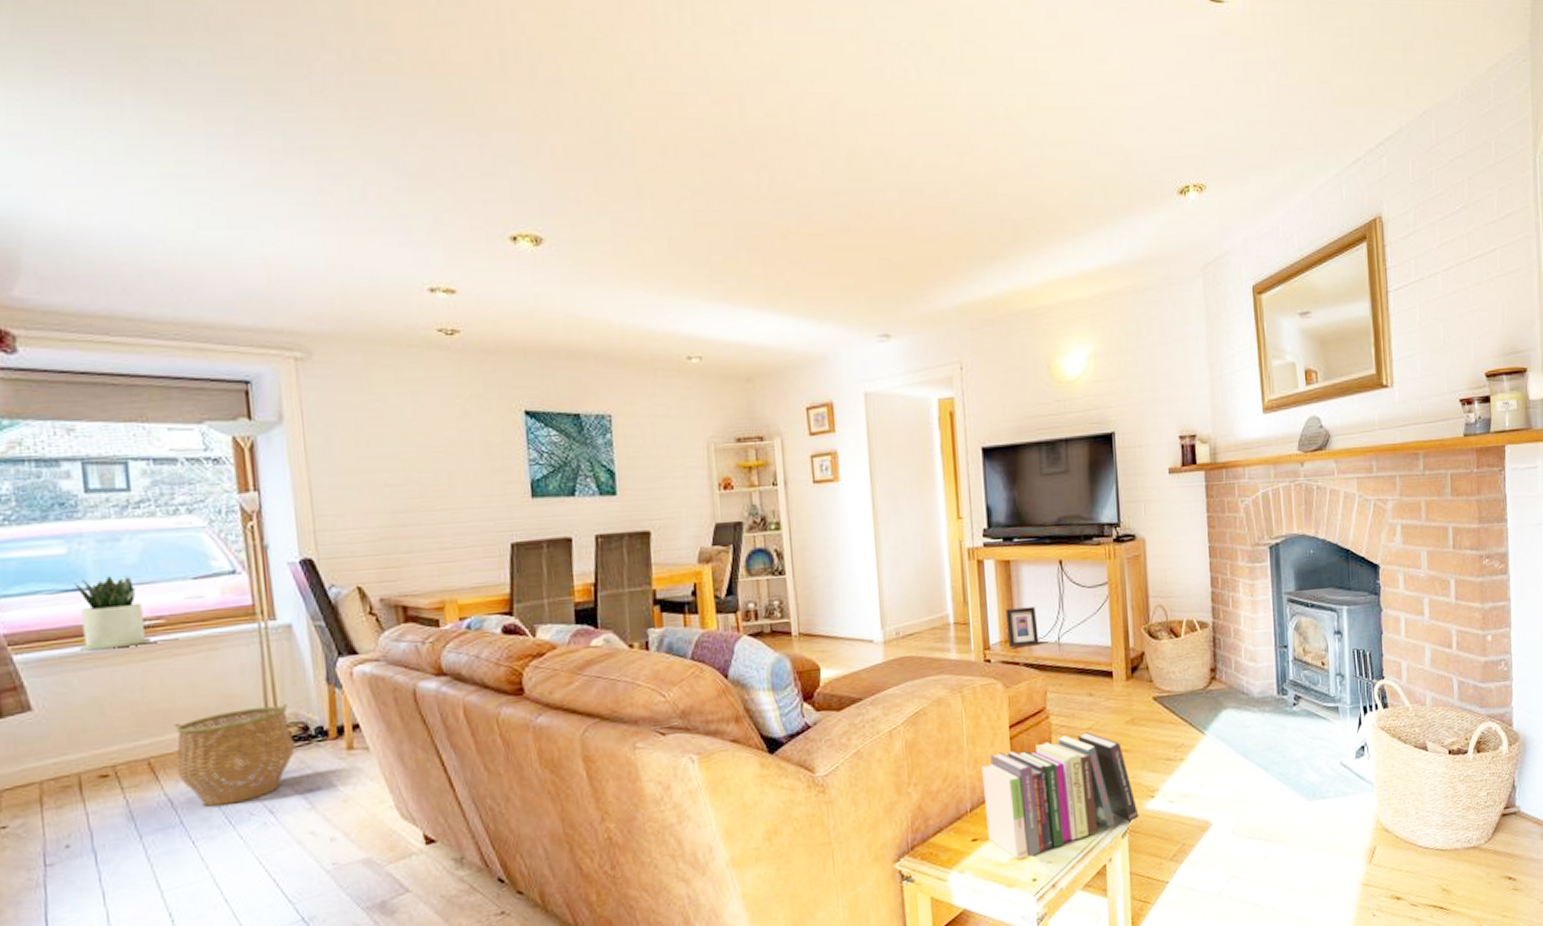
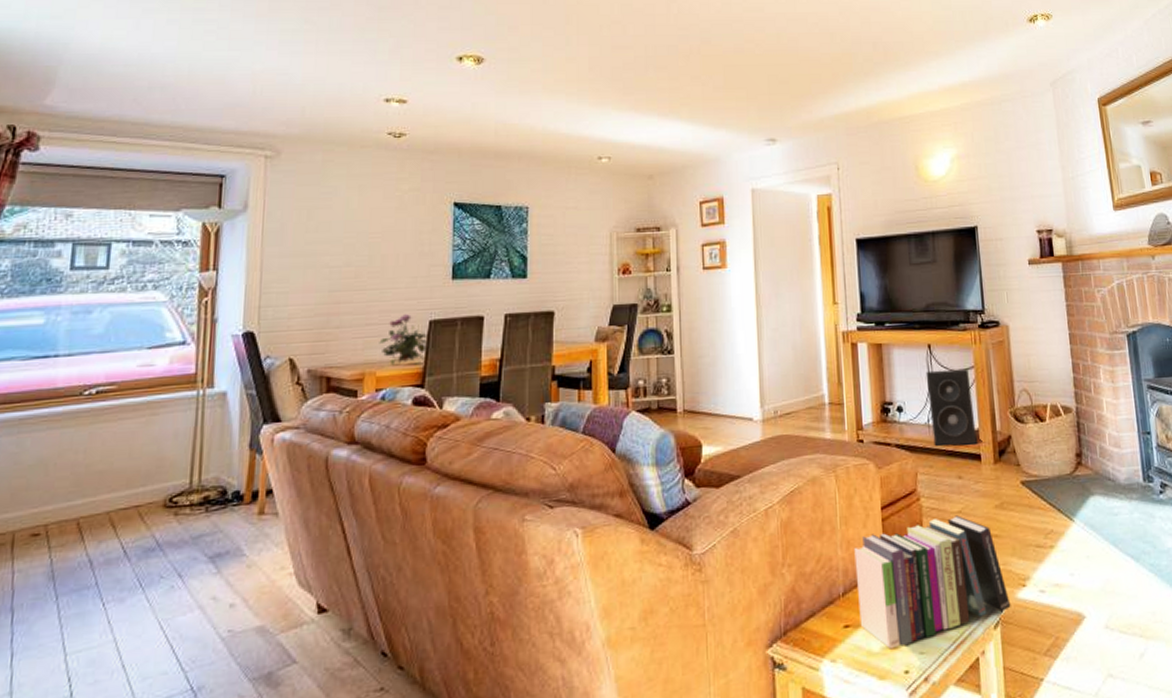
planter: present [74,575,151,651] -> none [37,344,102,414]
basket: present [173,704,295,807] -> none [100,468,212,569]
flower bouquet: none [456,535,511,593] -> present [379,313,427,366]
picture frame: present [1006,606,1039,648] -> none [878,388,910,429]
speaker: none [1056,584,1109,664] -> present [925,368,977,446]

